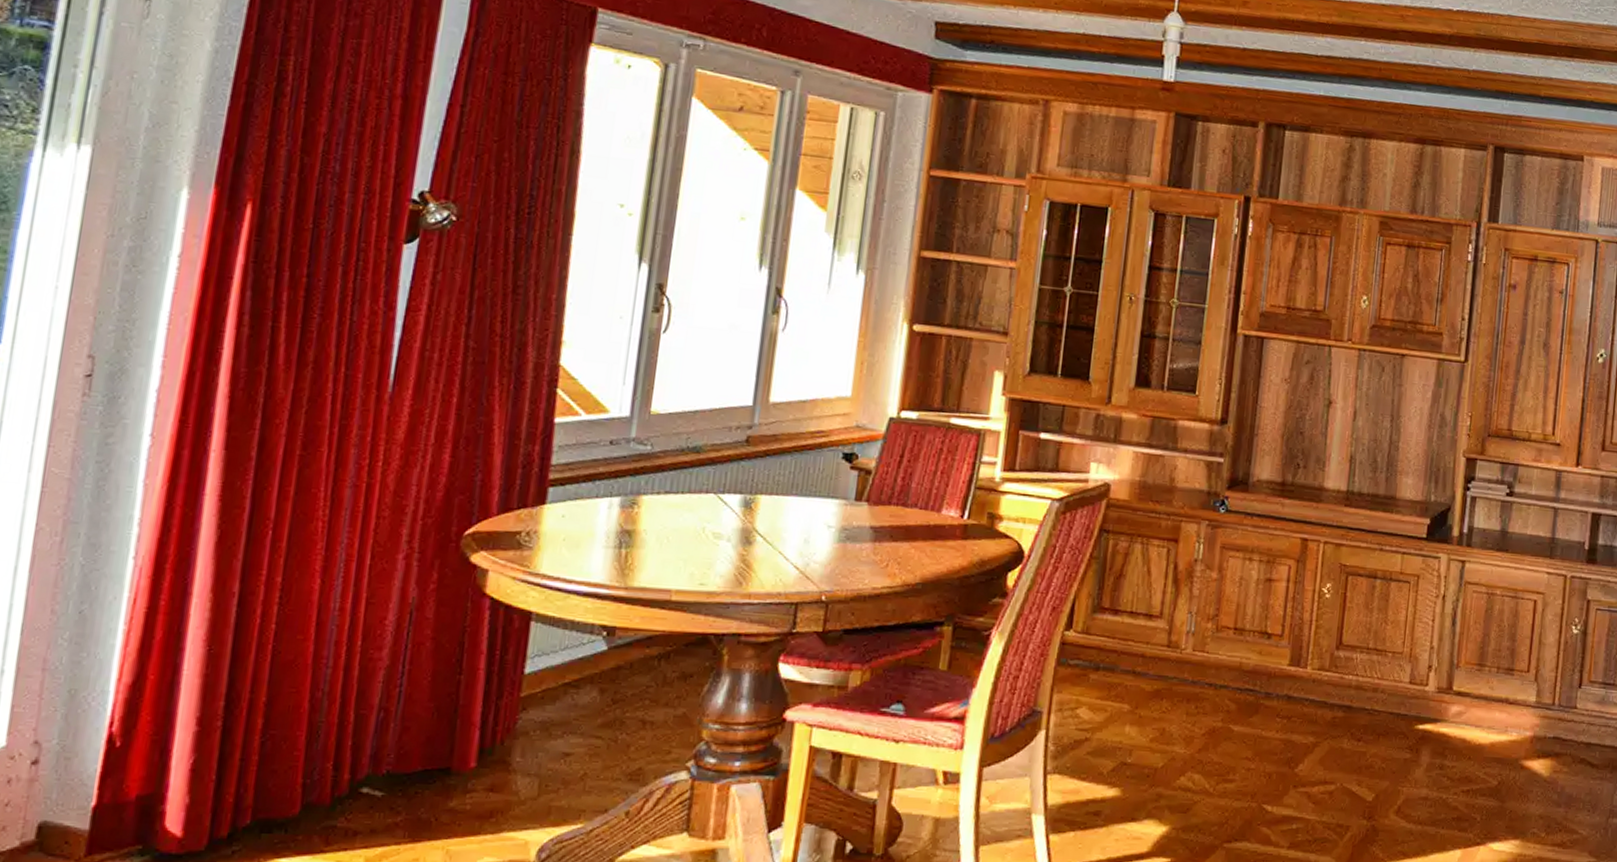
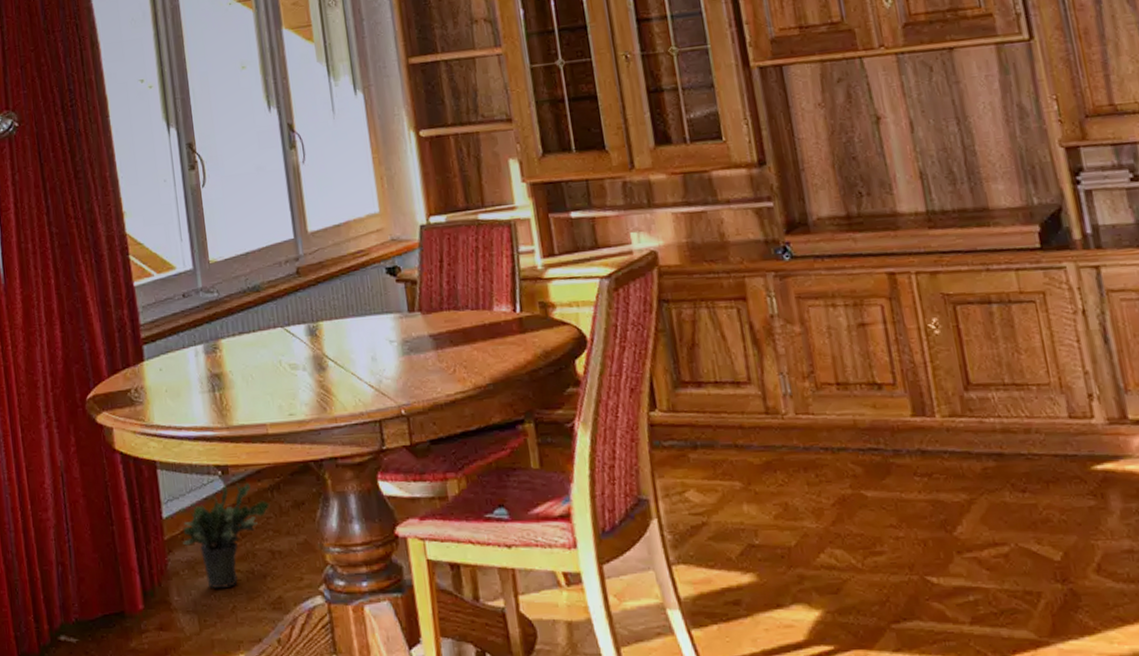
potted plant: none [542,644,654,753] -> present [183,482,270,588]

